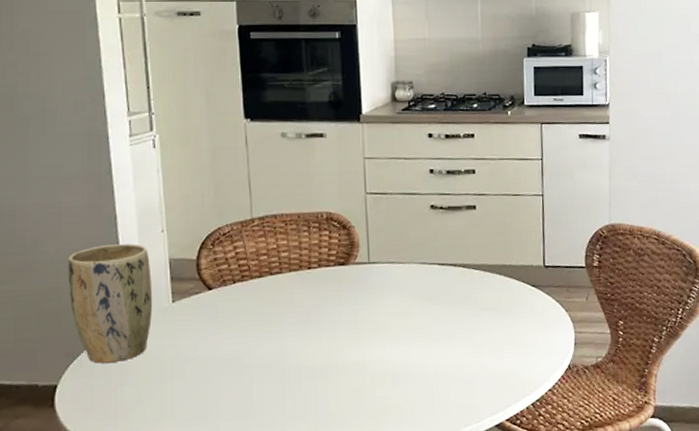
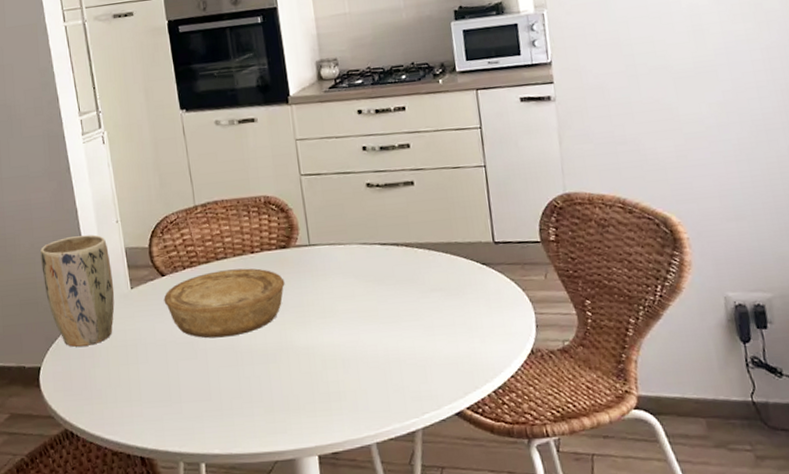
bowl: none [209,284,341,355] -> present [164,268,285,338]

